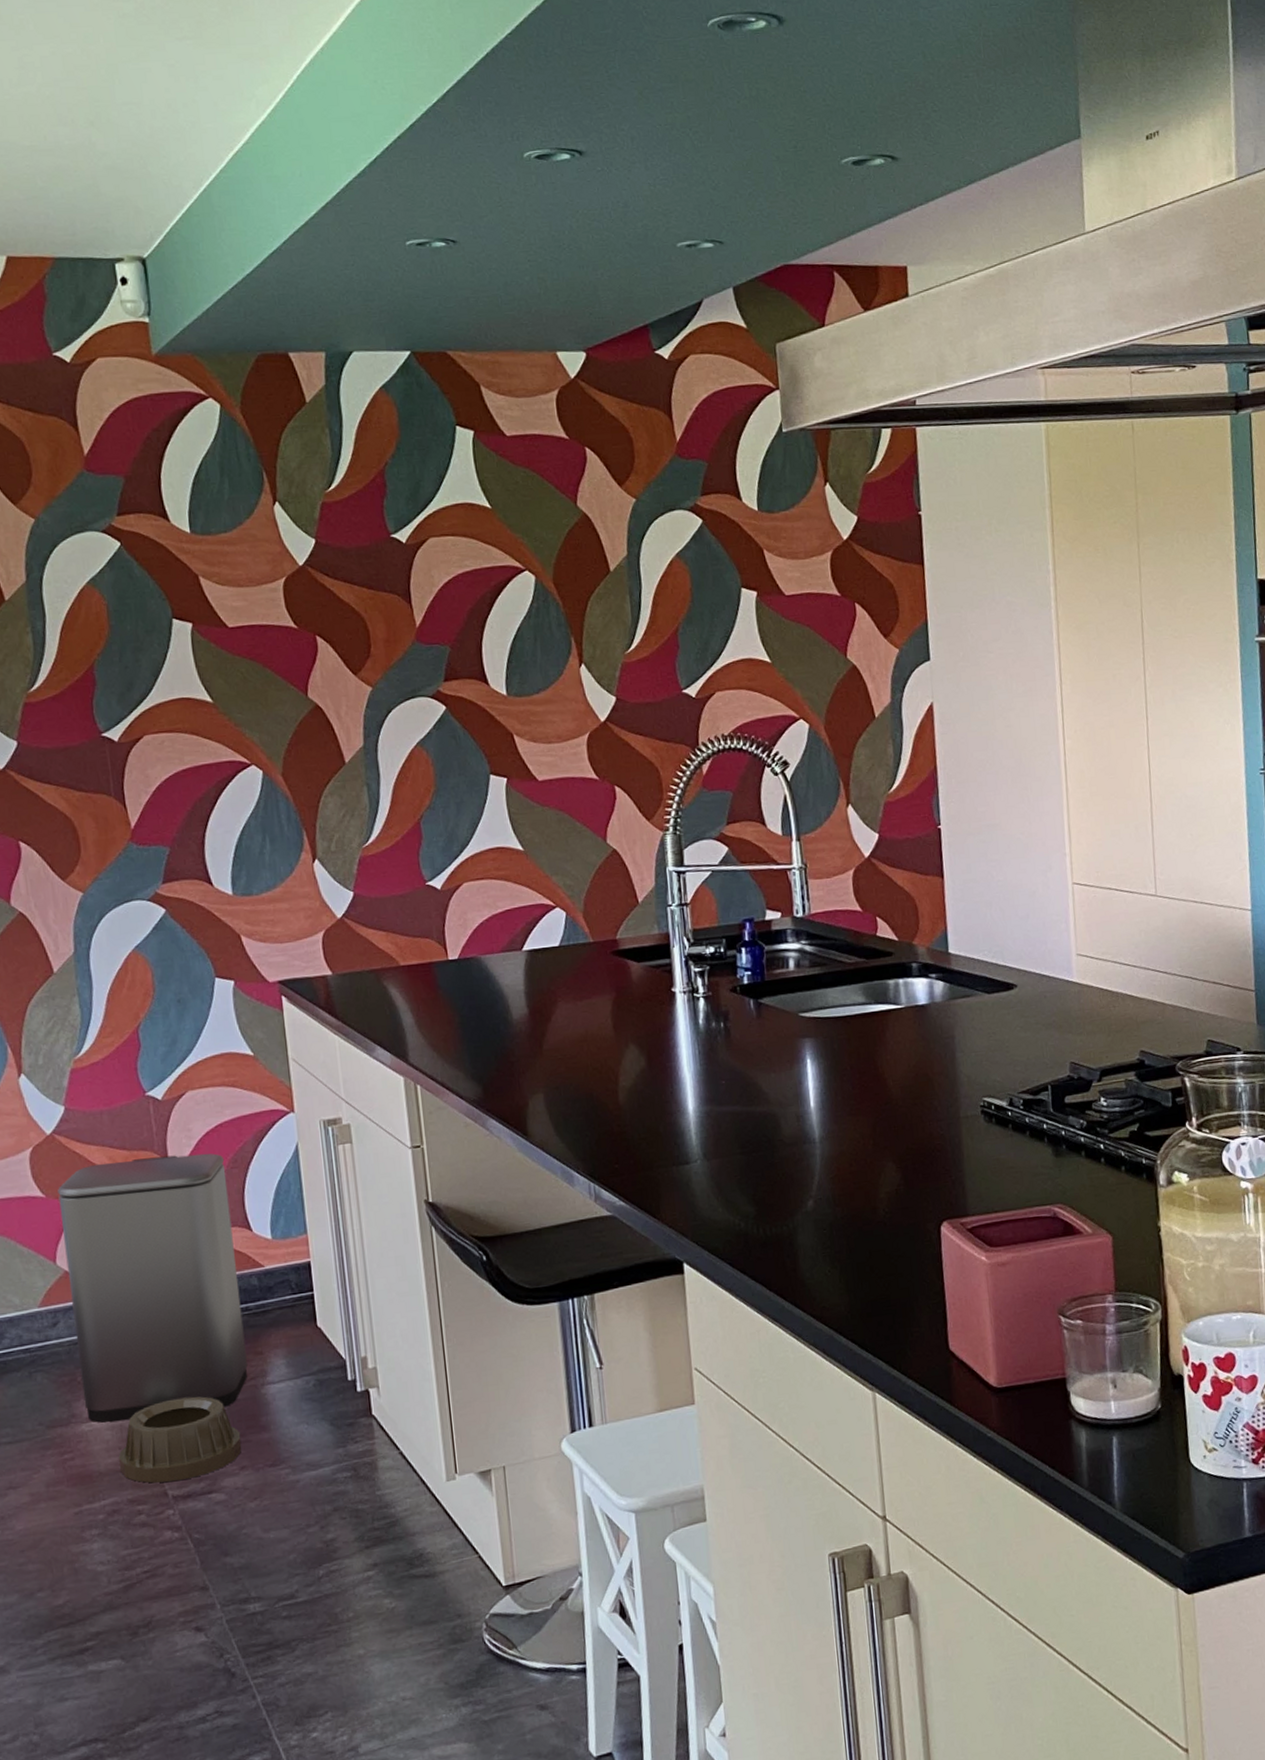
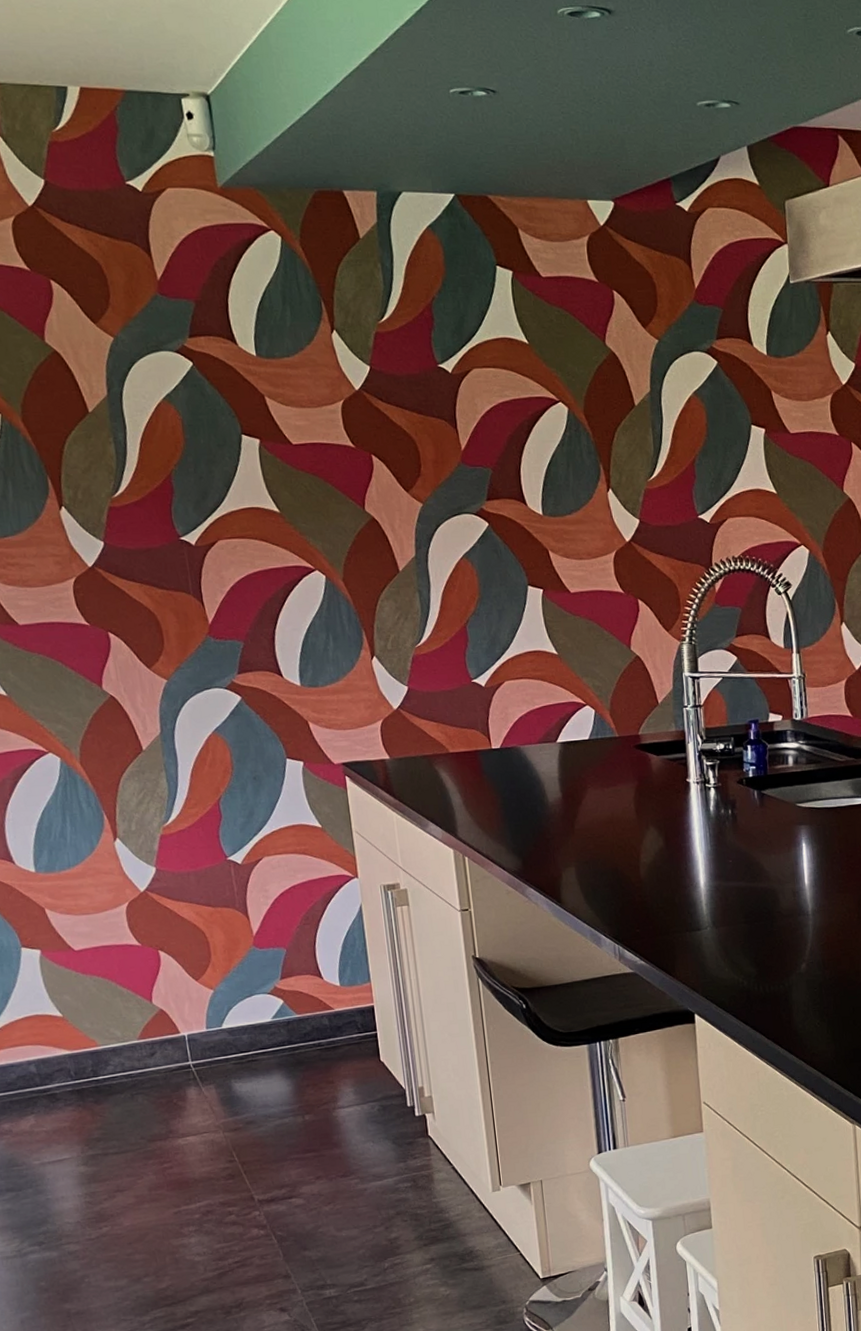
pedal bin: present [58,1153,248,1423] -> none [152,911,321,1138]
pet bowl: present [118,1396,242,1483] -> none [210,1117,317,1189]

